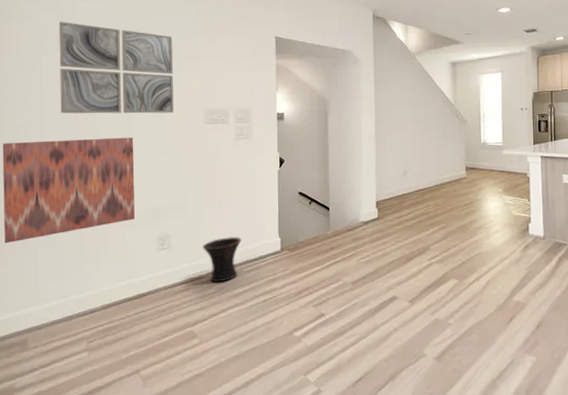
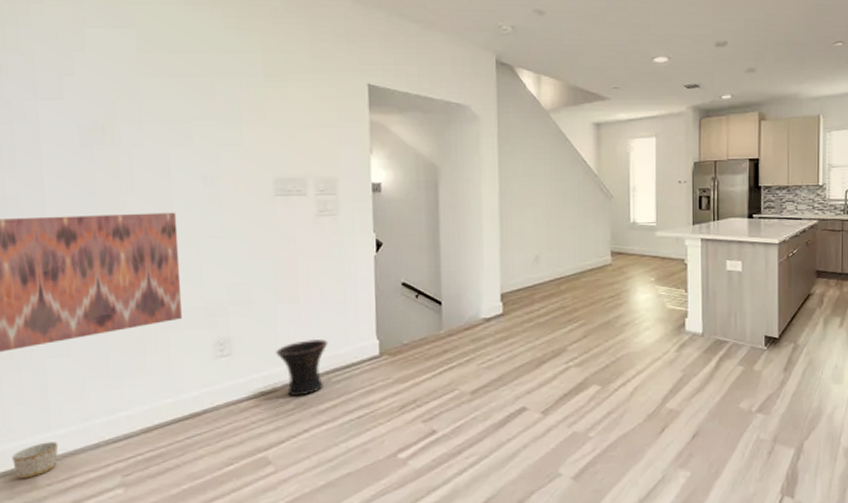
planter: none [11,313,44,342] -> present [12,441,59,479]
wall art: present [58,21,174,114] -> none [60,54,231,182]

